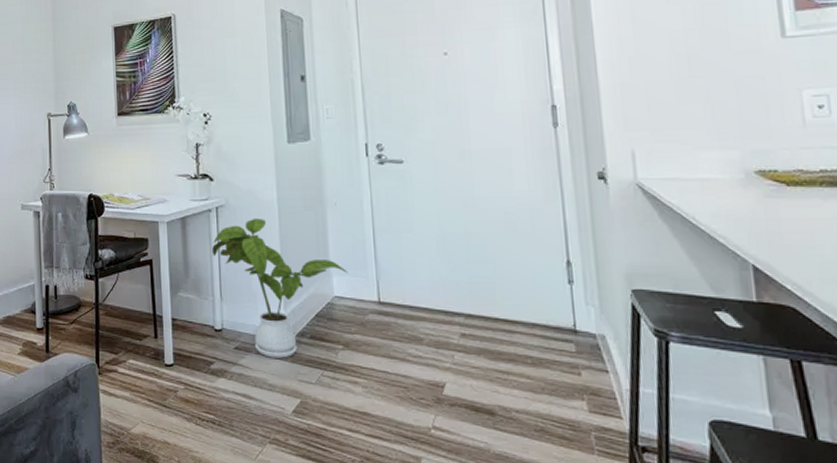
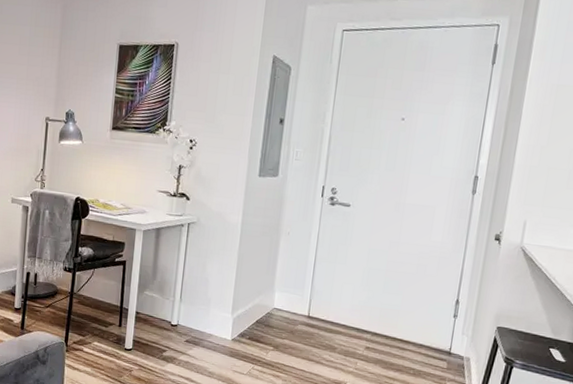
house plant: present [212,218,348,358] -> none [179,236,288,353]

